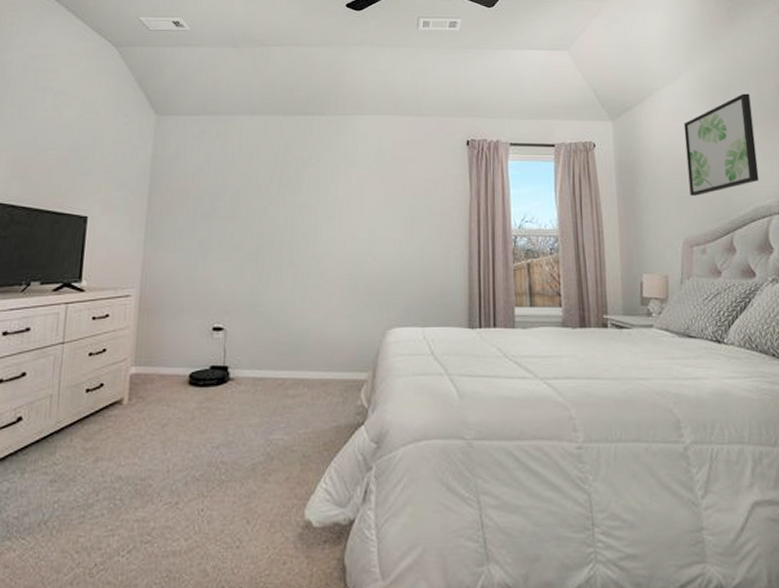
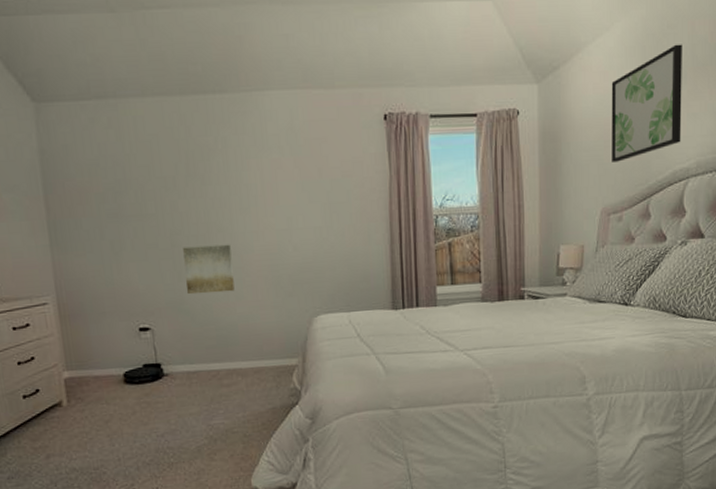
wall art: none [264,250,312,297] -> present [183,244,235,295]

